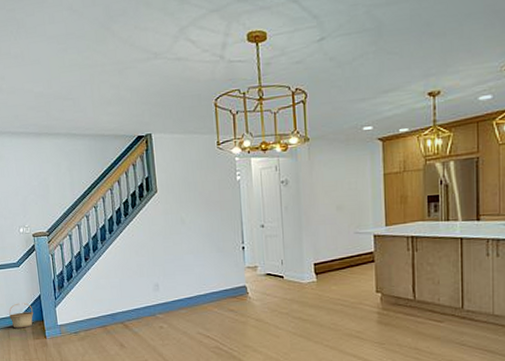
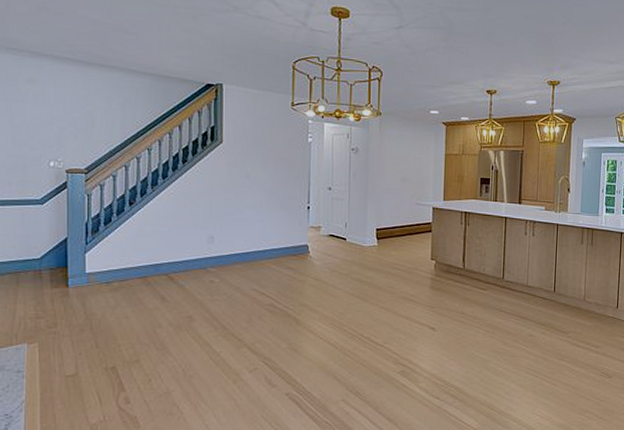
basket: present [9,302,34,329] -> none [22,245,55,275]

